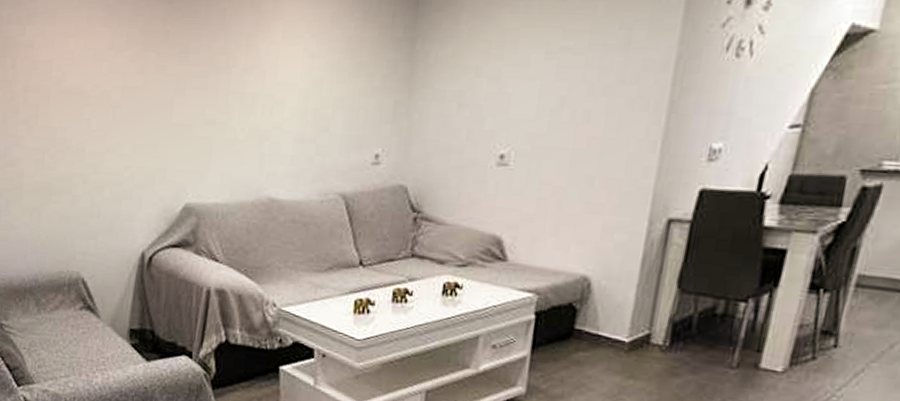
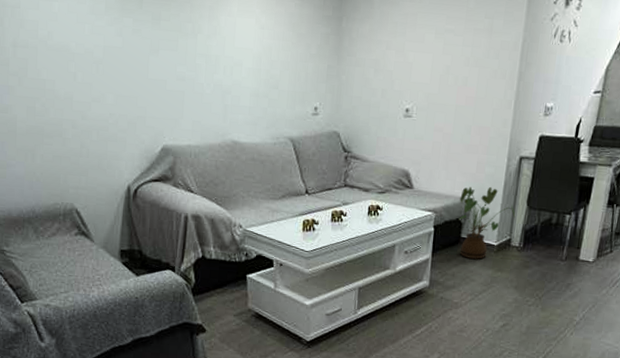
house plant: none [572,260,659,361] -> present [459,186,516,259]

